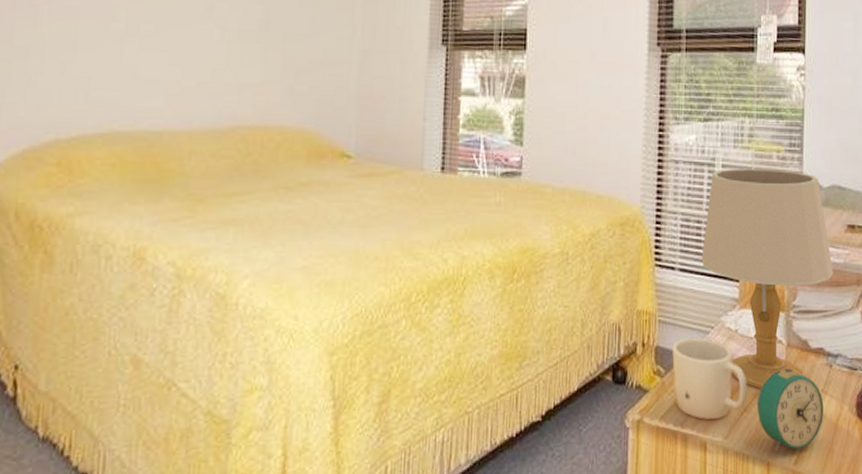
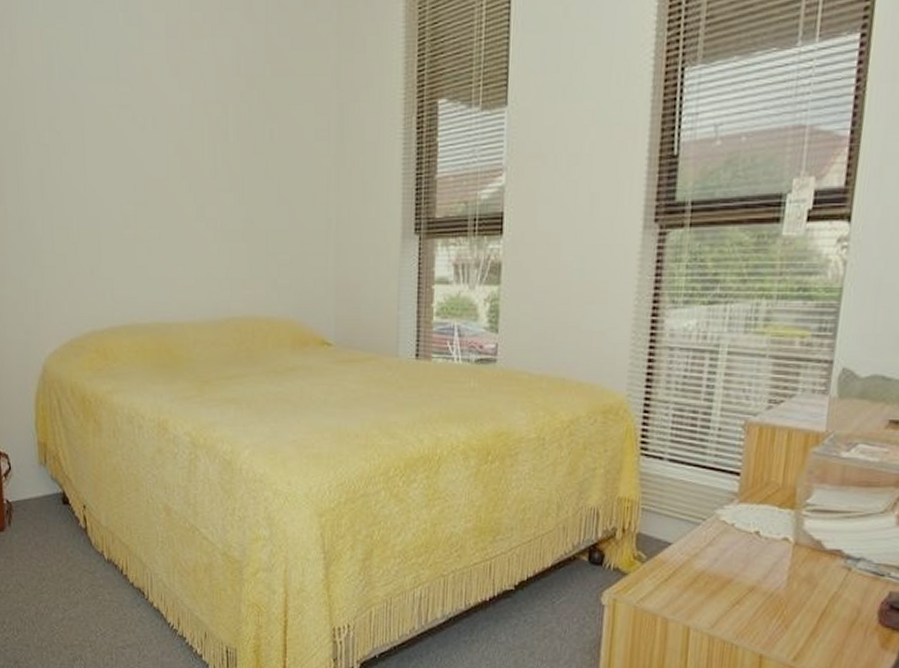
mug: present [672,337,748,420] -> none [655,527,743,608]
table lamp: present [701,168,834,389] -> none [695,355,865,584]
alarm clock: present [756,368,824,453] -> none [751,566,837,648]

